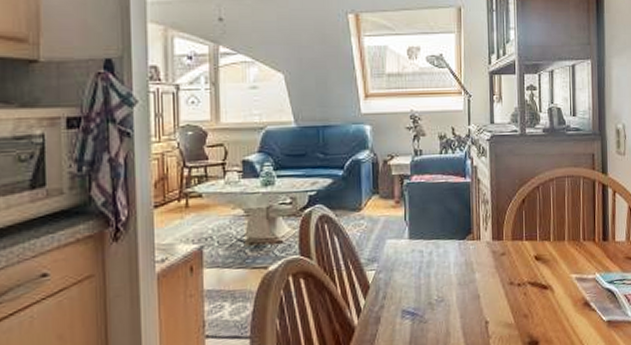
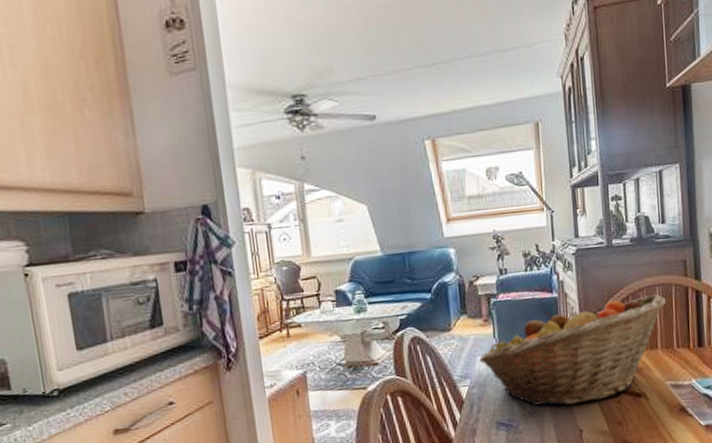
fruit basket: none [388,185,575,295] -> present [479,293,667,406]

